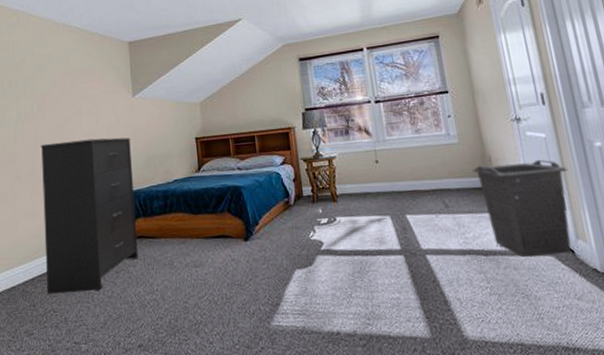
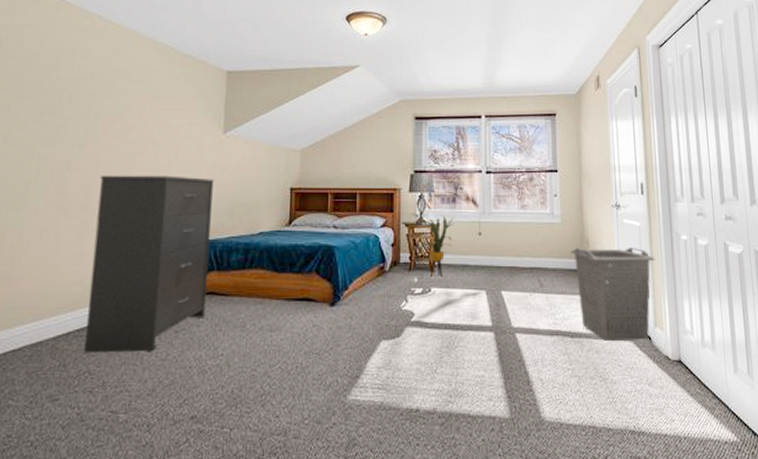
house plant: none [307,148,351,207] -> present [410,214,454,278]

